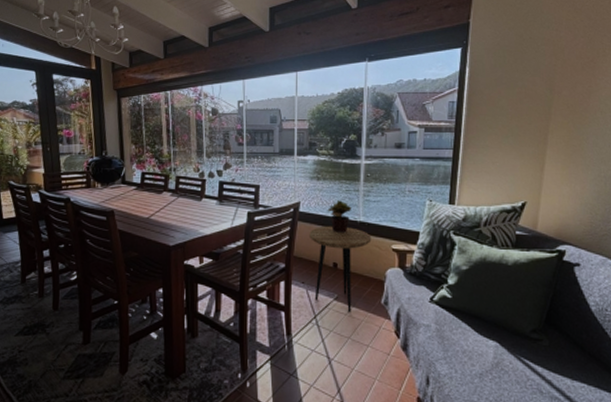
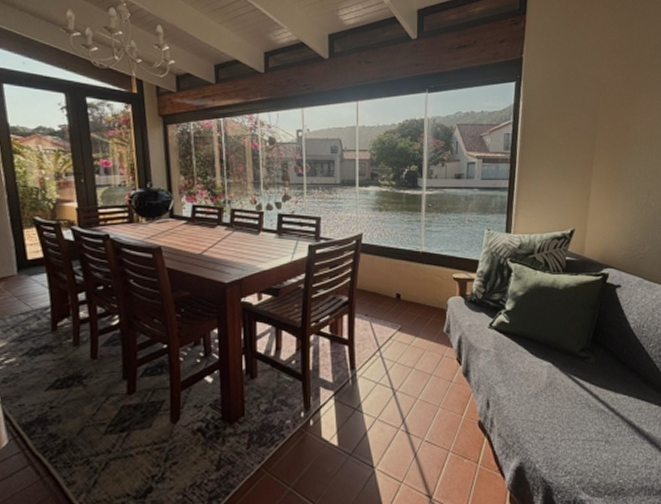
side table: present [309,226,372,313] -> none [372,257,434,343]
potted plant: present [327,200,352,234] -> none [389,231,414,265]

